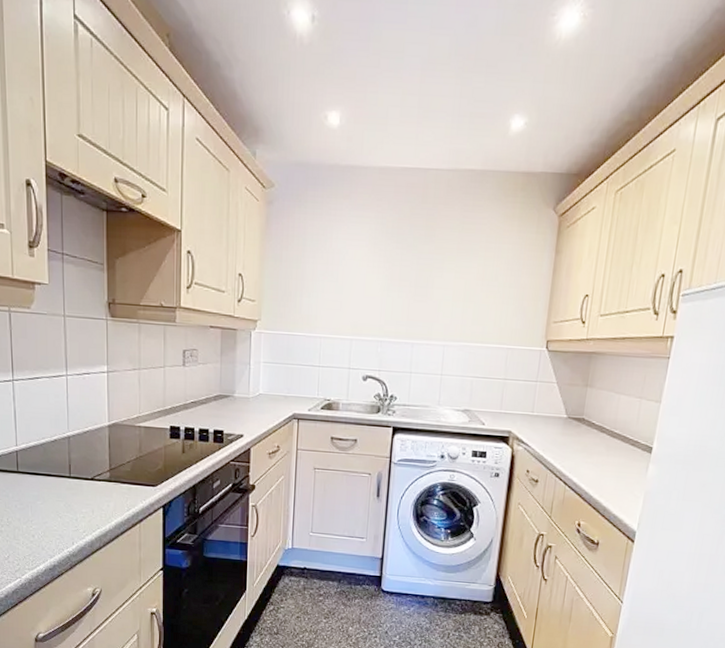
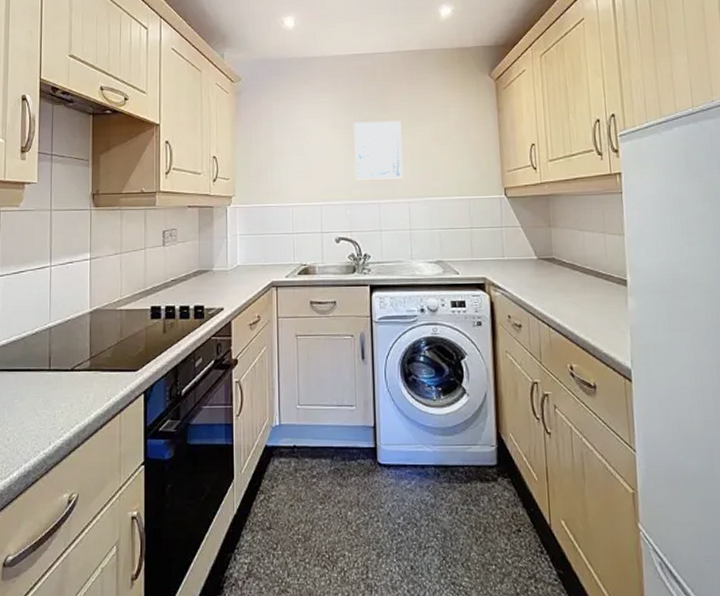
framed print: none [390,251,448,319] -> present [354,120,403,180]

